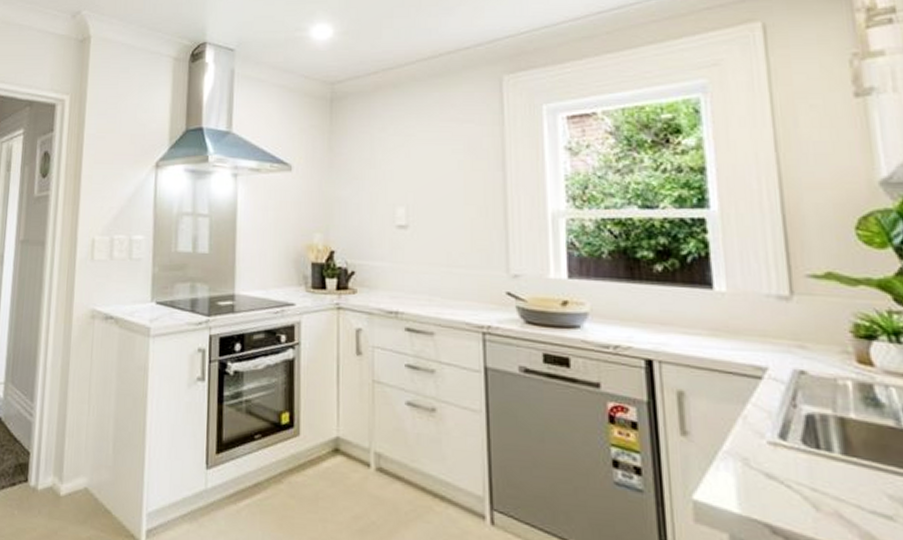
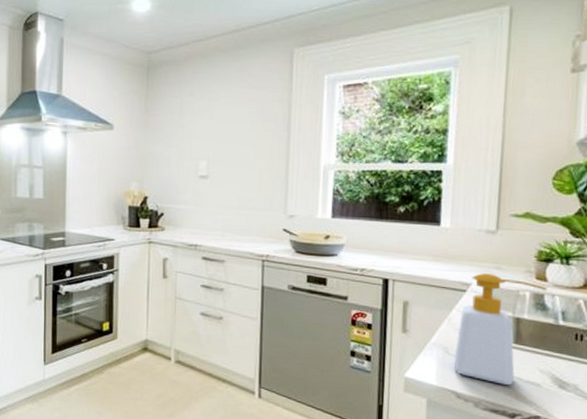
soap bottle: none [759,353,877,517] -> present [454,273,548,385]

